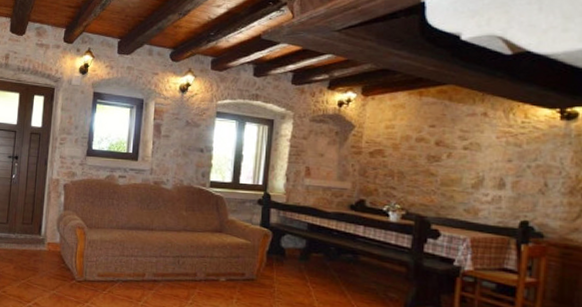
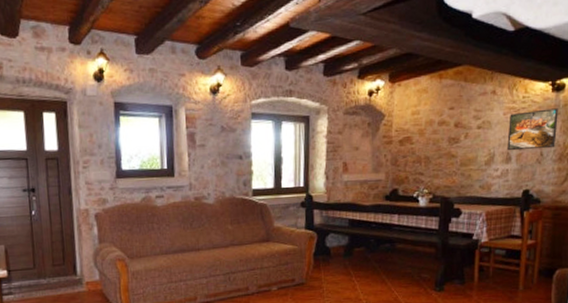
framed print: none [501,137,569,180] -> present [507,108,558,151]

